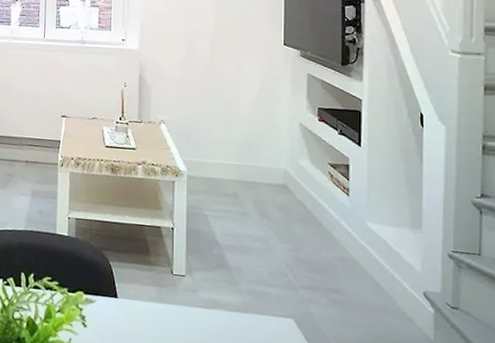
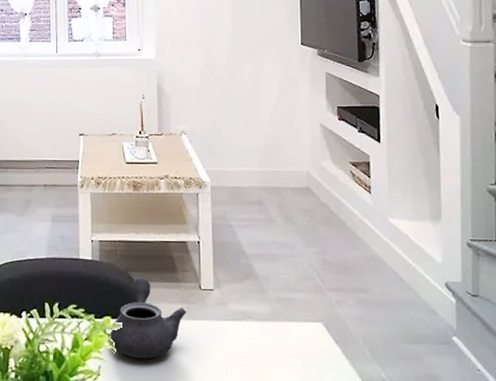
teapot: none [81,257,158,336] -> present [110,277,187,358]

